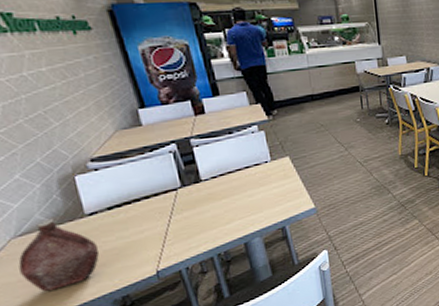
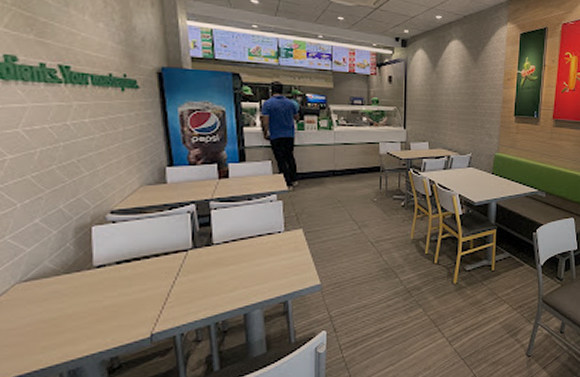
bottle: present [18,218,100,291] -> none [16,266,99,343]

